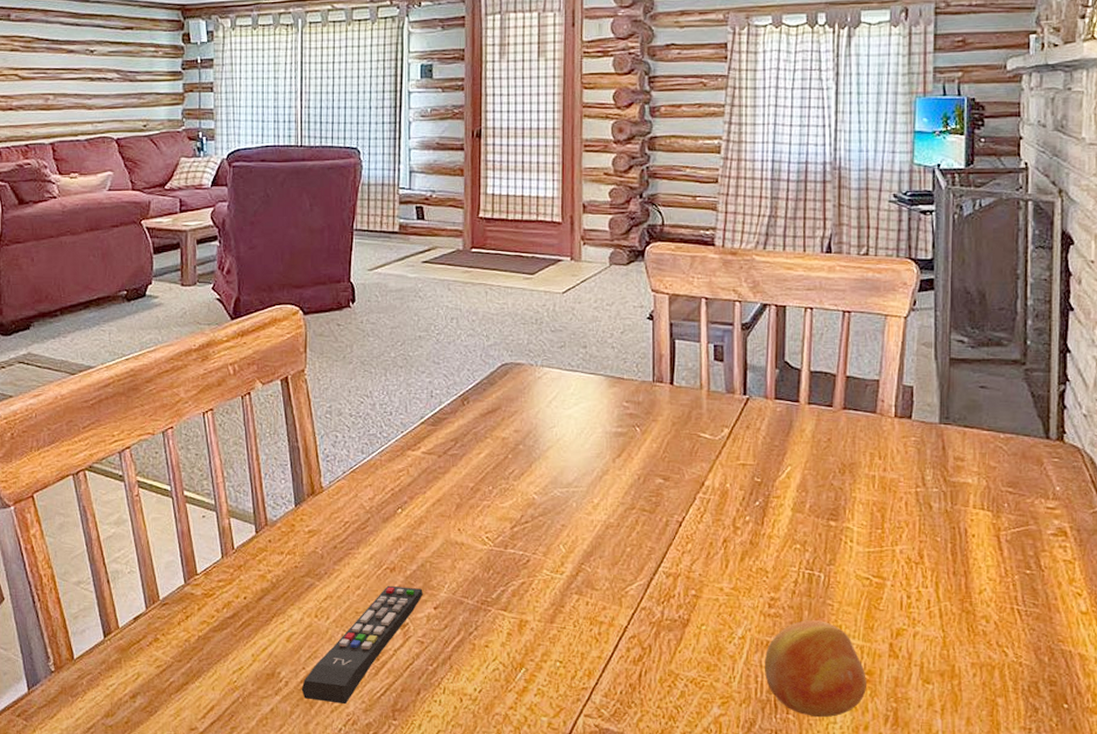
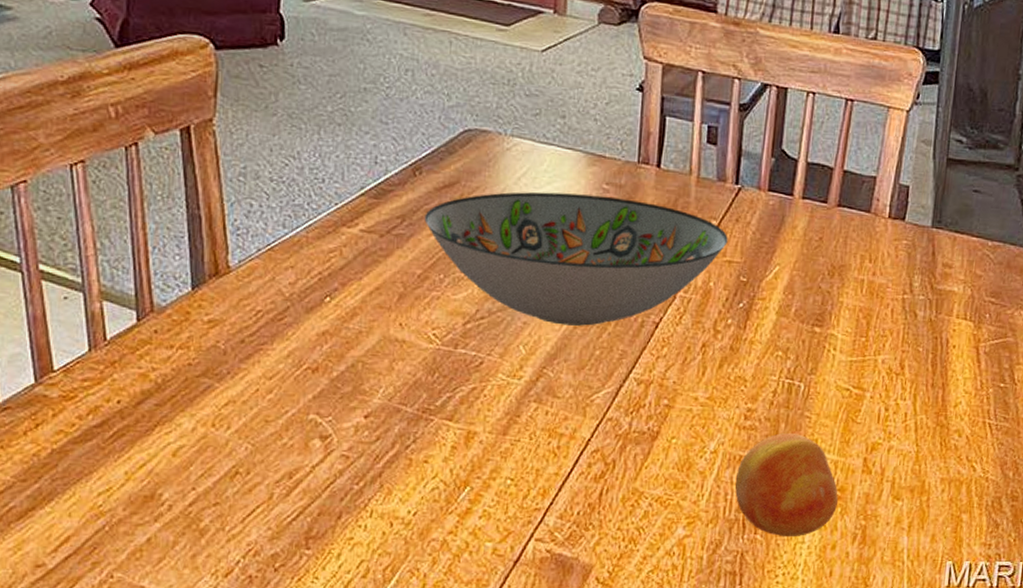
remote control: present [301,585,423,705] -> none [189,389,352,532]
decorative bowl: none [473,412,740,526] -> present [424,192,728,326]

